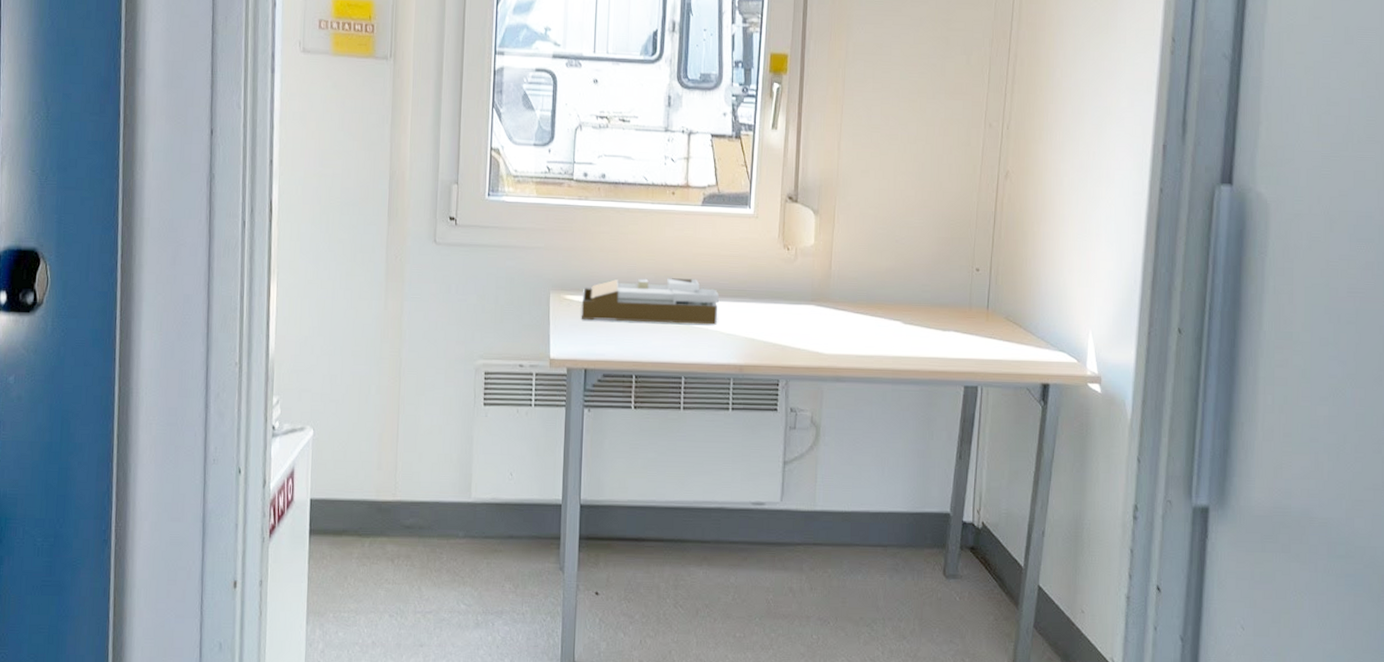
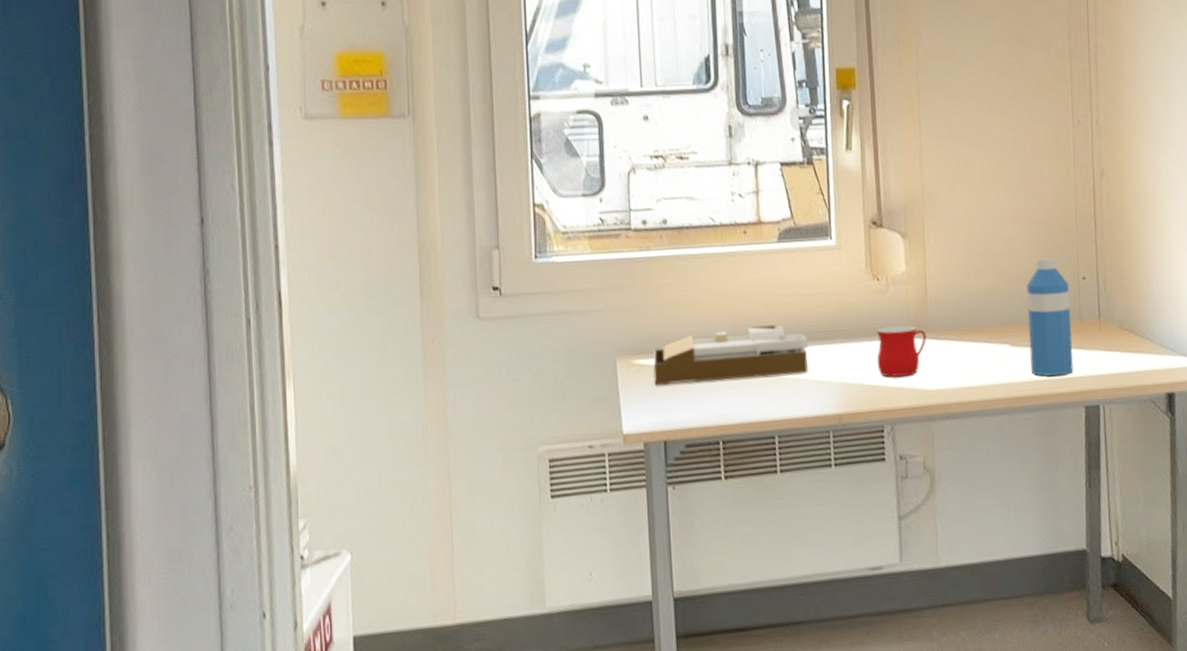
mug: none [779,292,826,339] -> present [876,325,926,378]
water bottle: none [918,247,963,356] -> present [1026,258,1074,376]

